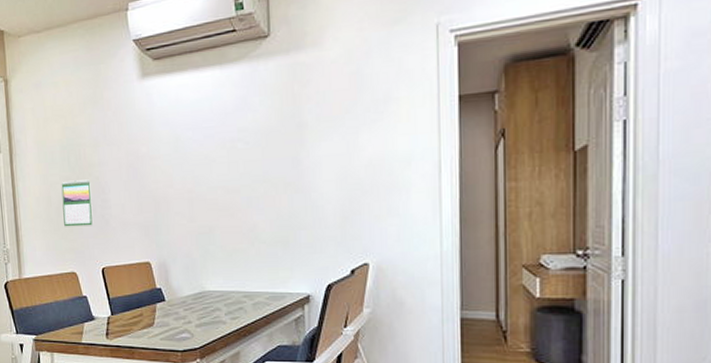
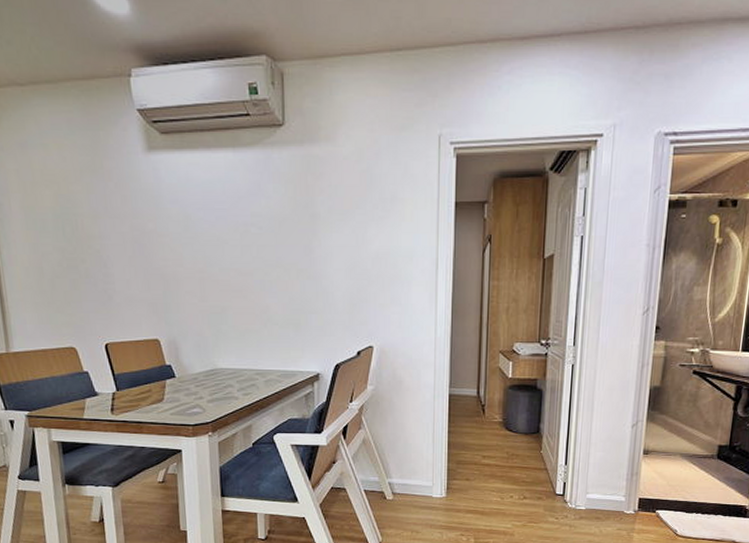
calendar: present [61,179,94,227] -> none [55,252,95,301]

